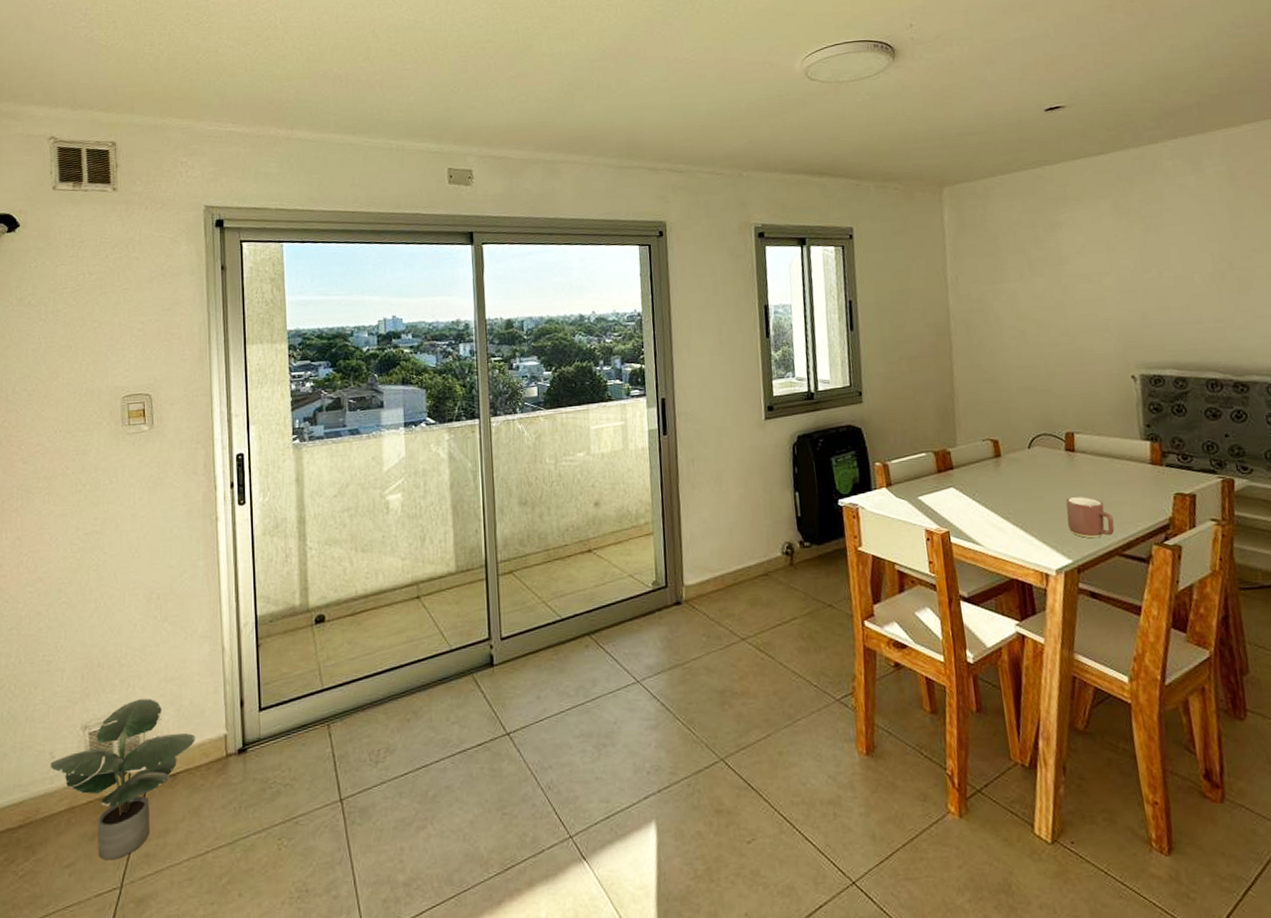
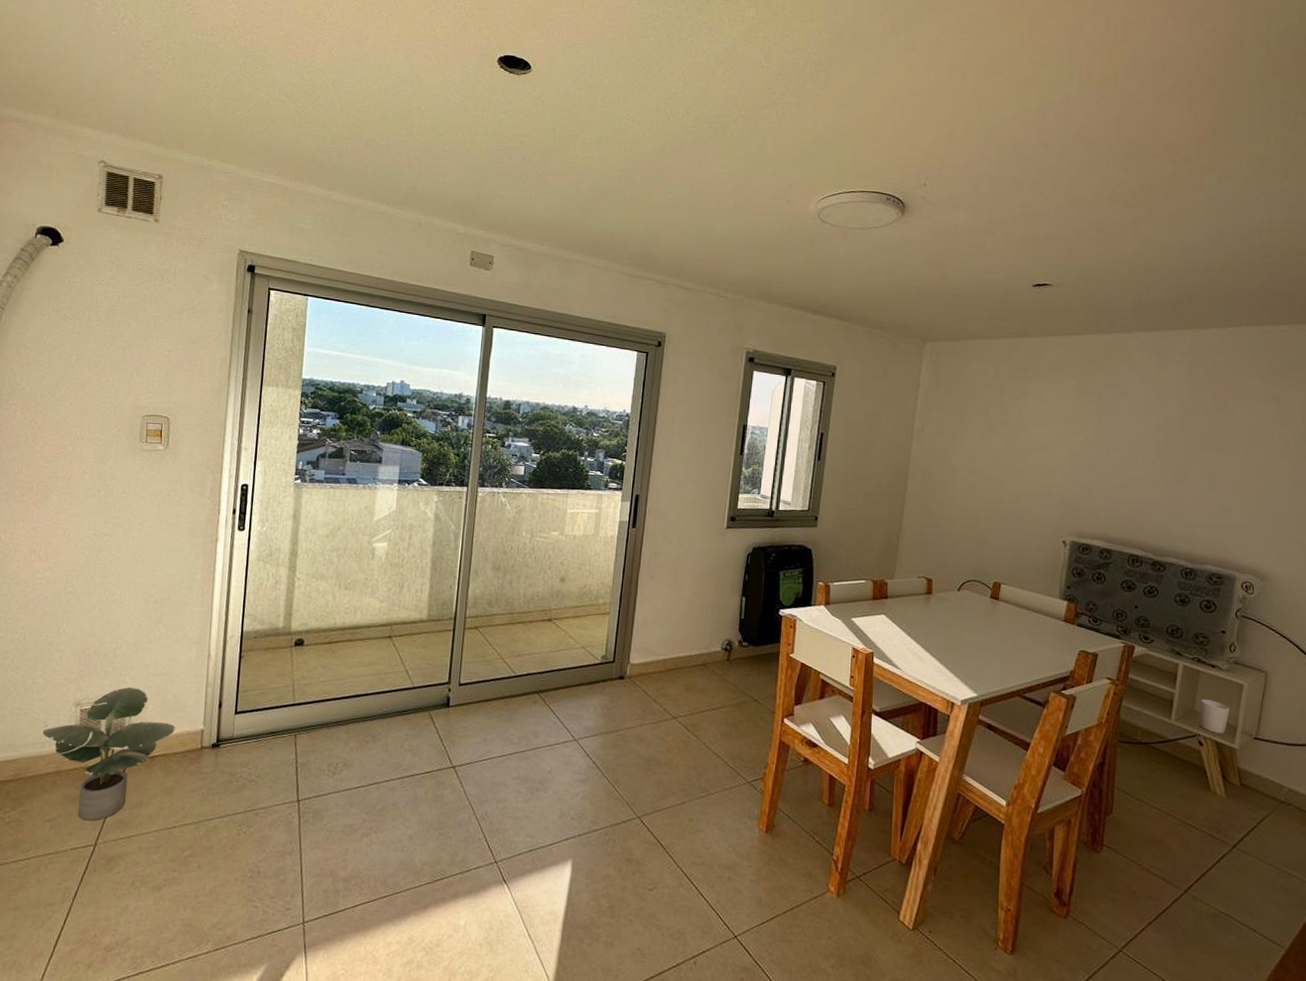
mug: present [1066,496,1115,539] -> none [980,639,1021,679]

